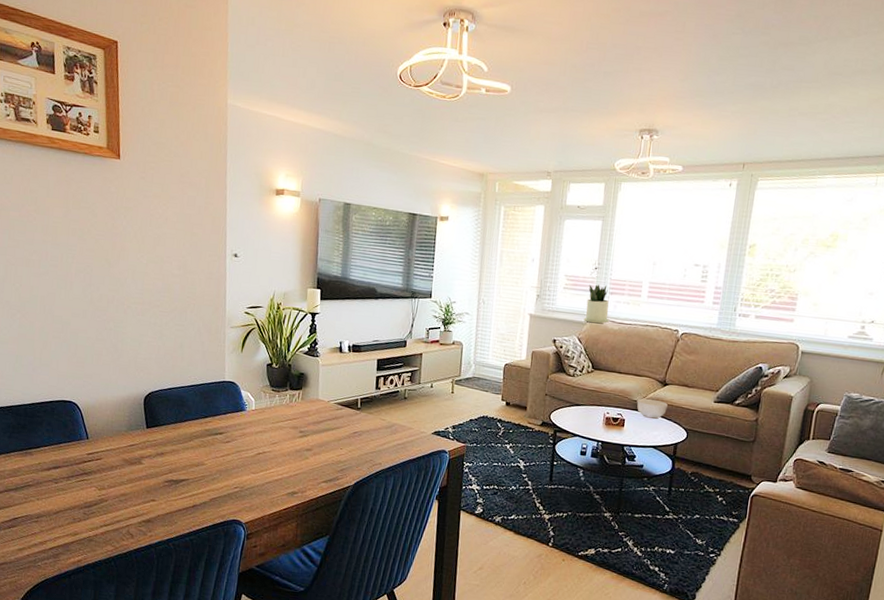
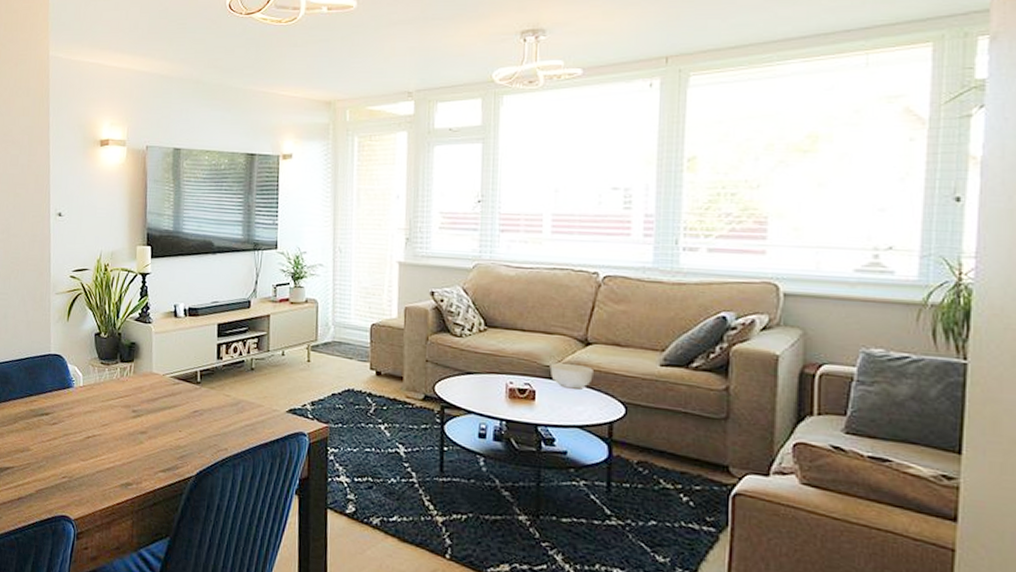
planter: present [583,284,610,324] -> none [468,221,503,270]

